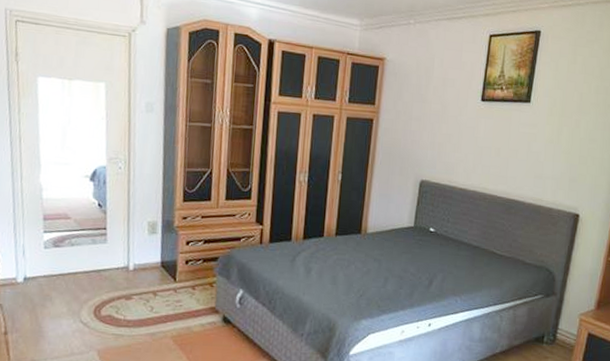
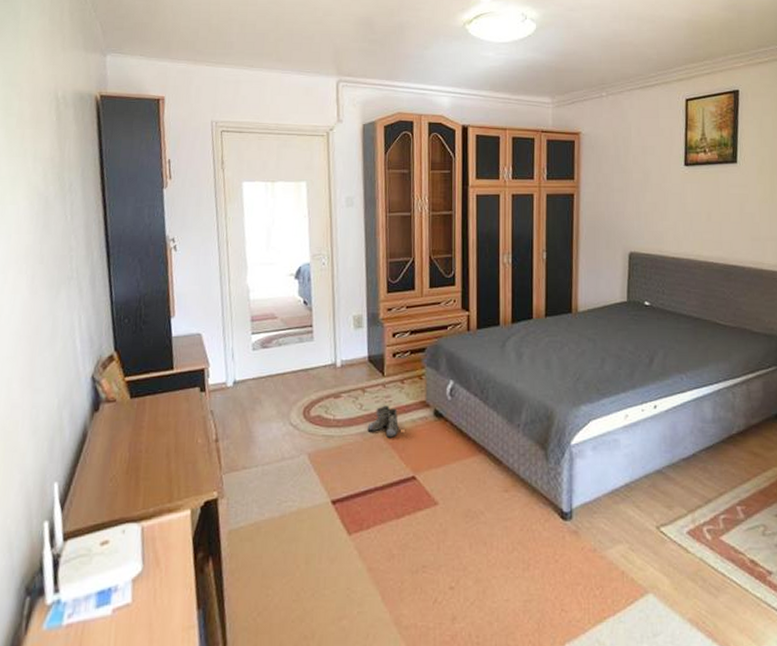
boots: none [157,309,188,340] -> present [367,405,399,437]

